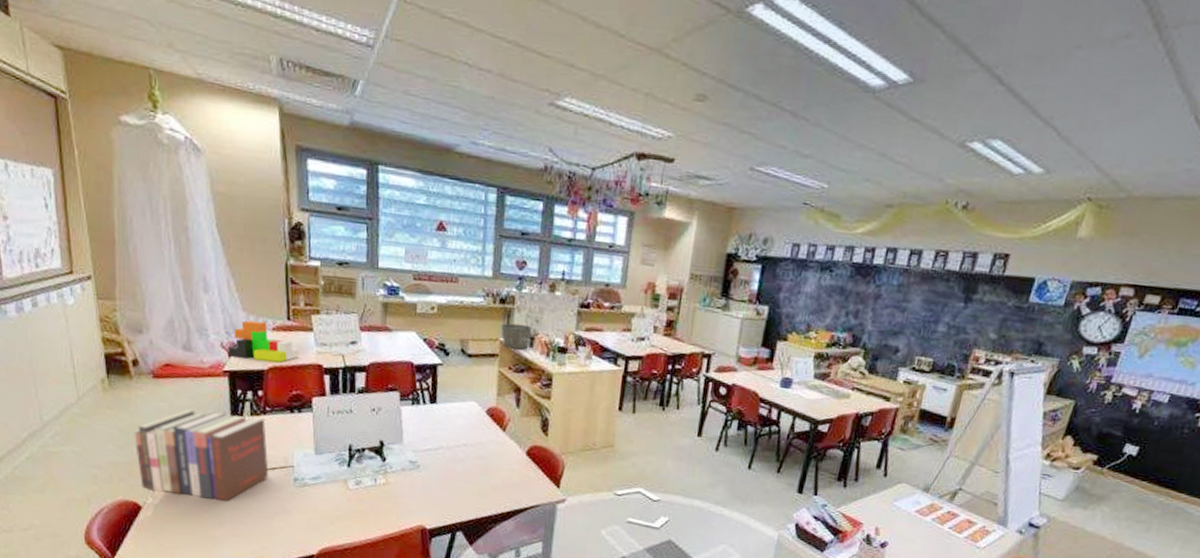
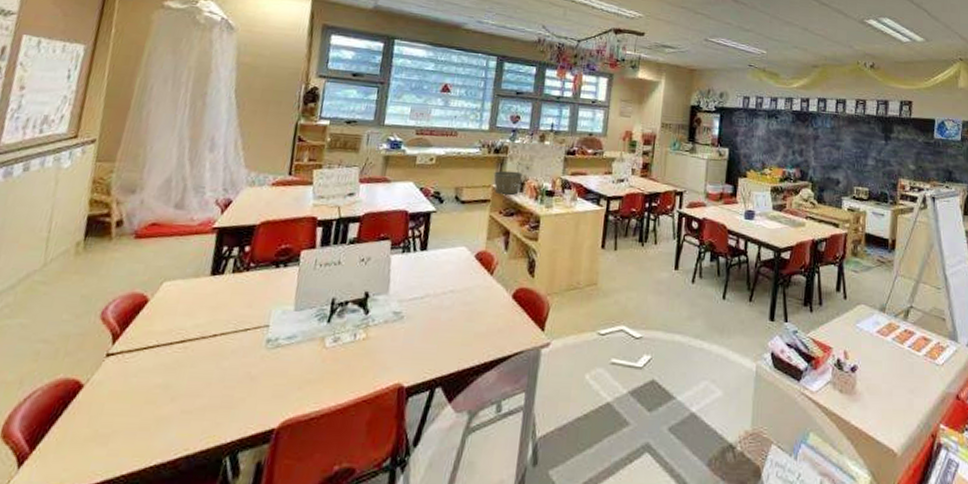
books: present [134,410,269,501] -> none [90,270,247,372]
toy blocks: present [228,320,300,363] -> none [221,177,296,217]

